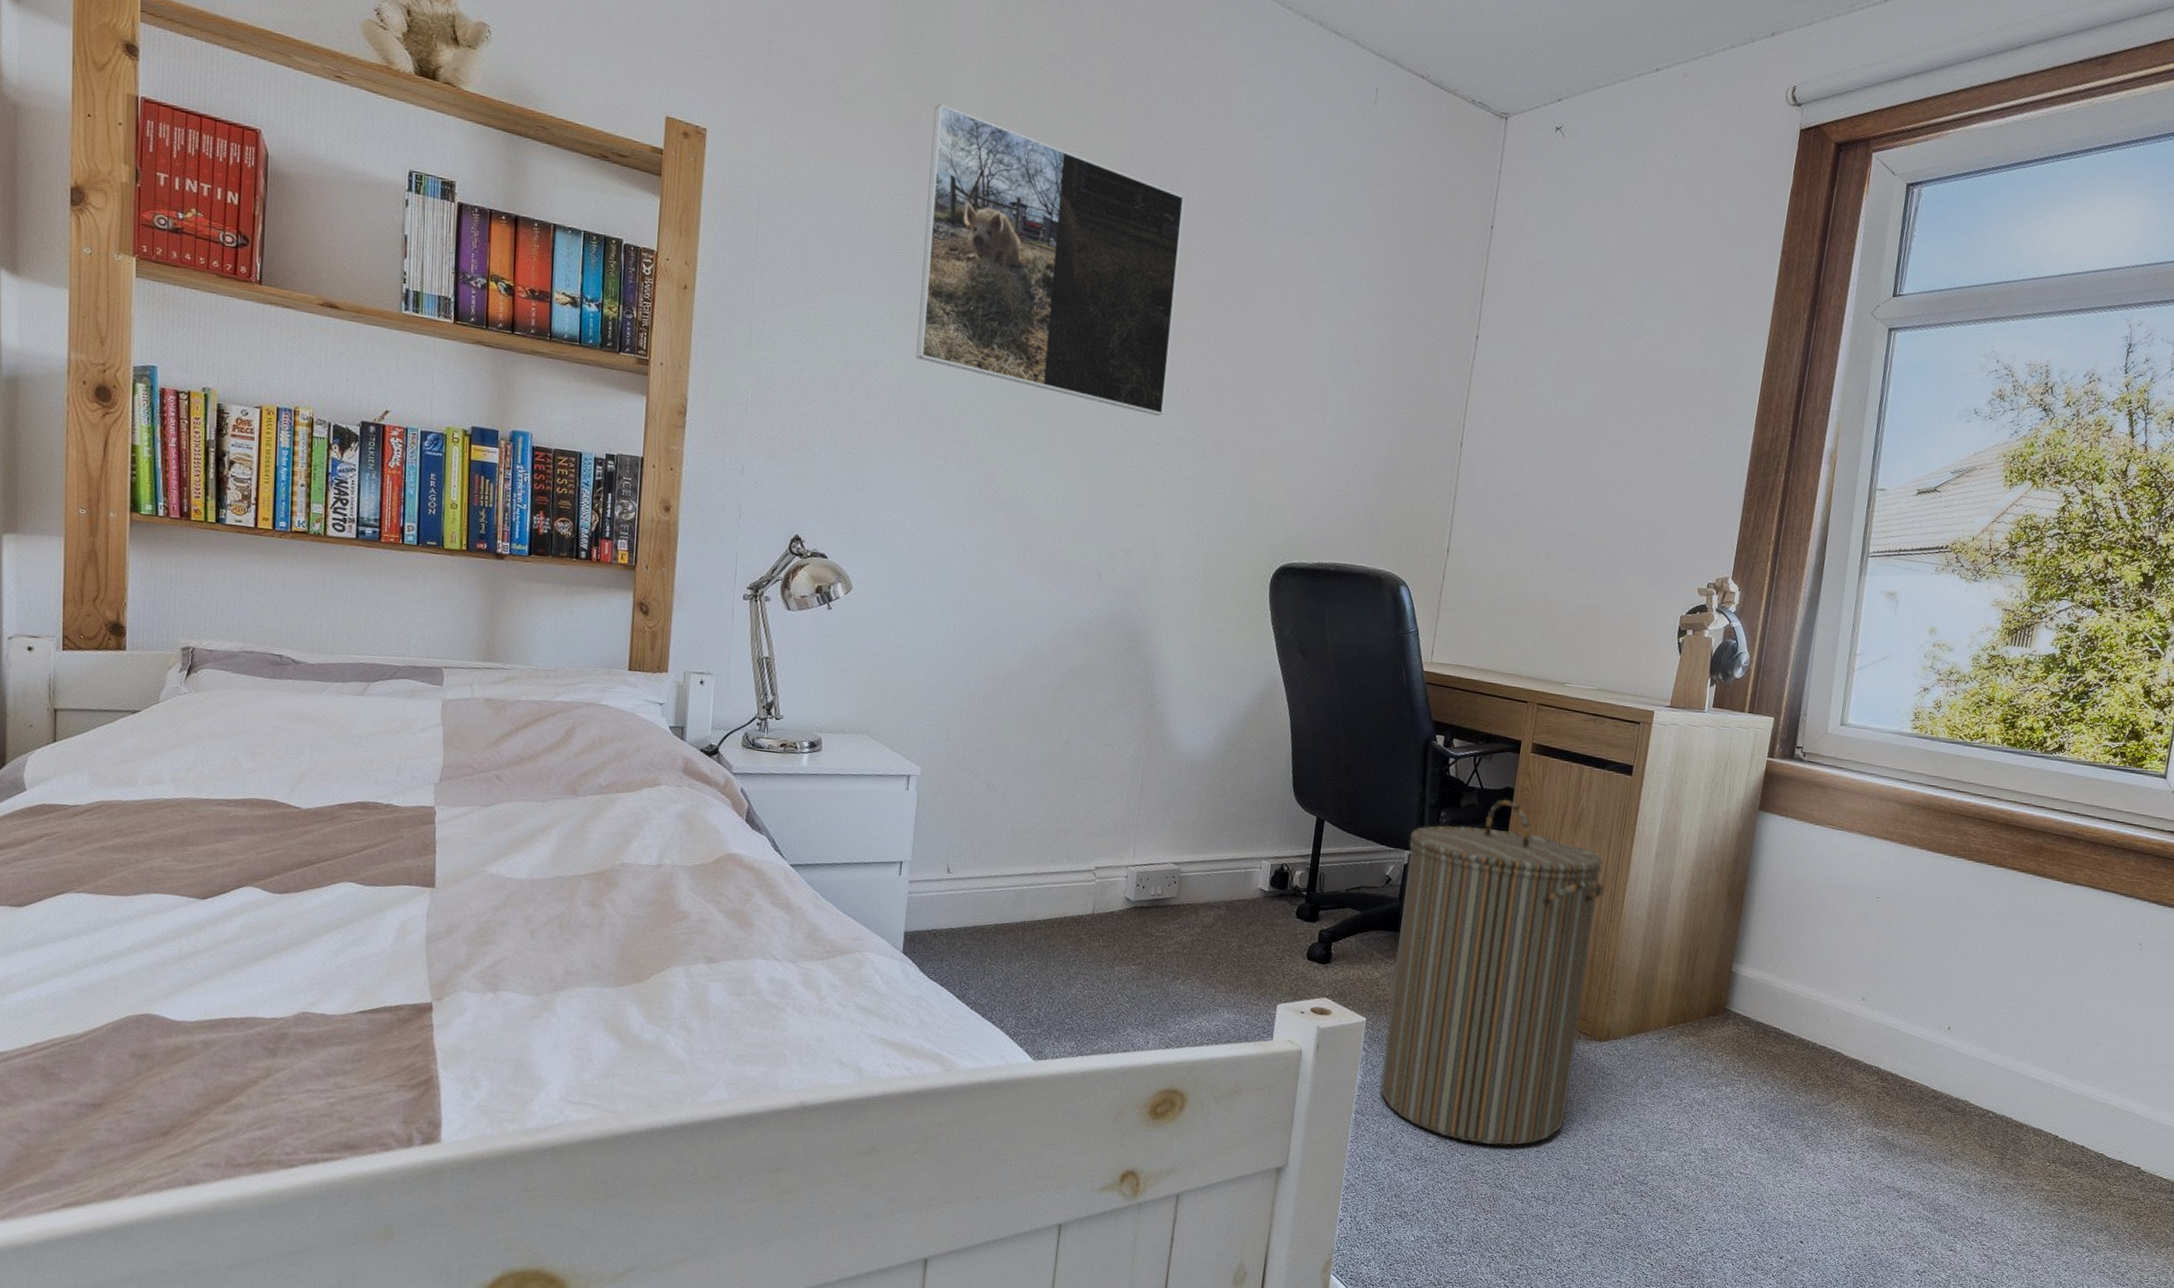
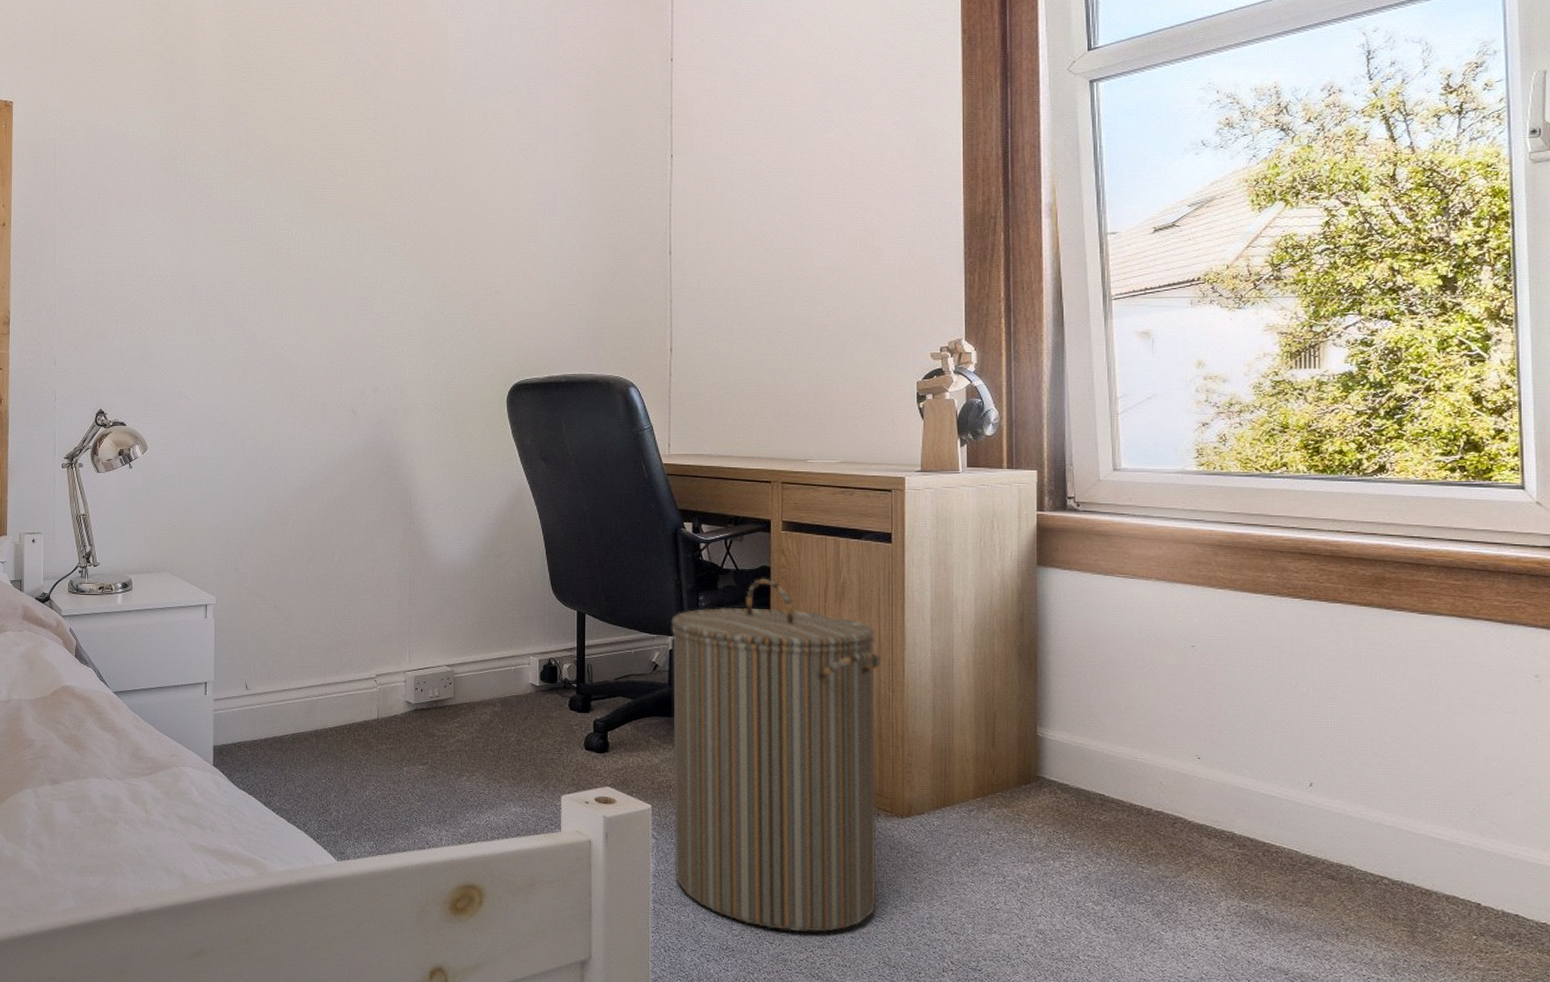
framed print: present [916,104,1185,416] -> none [183,48,395,268]

